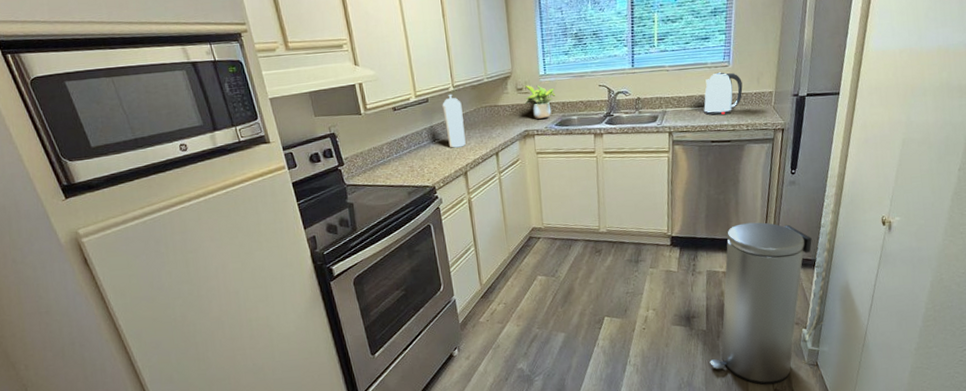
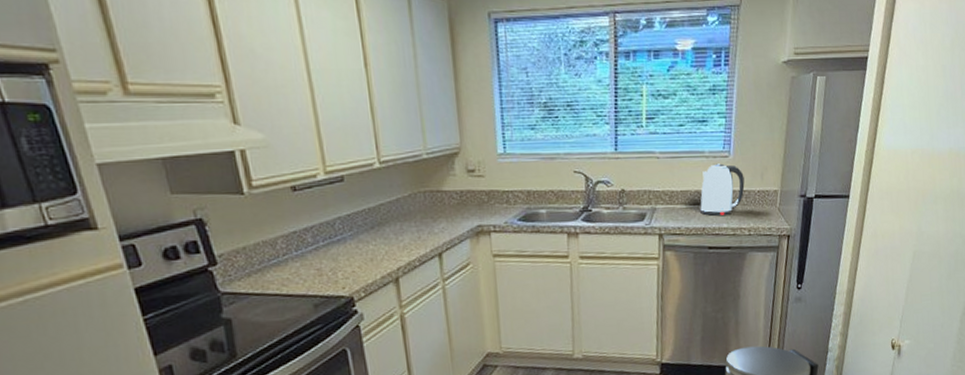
canister: present [442,94,466,148] -> none [363,172,397,246]
potted plant: present [524,85,556,120] -> none [477,166,519,212]

